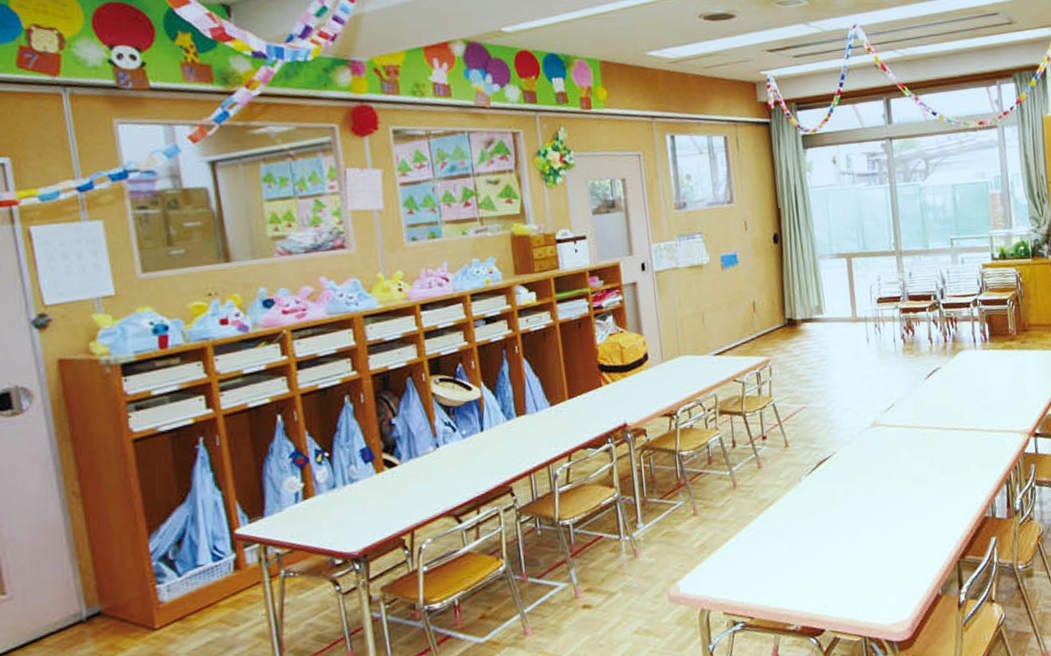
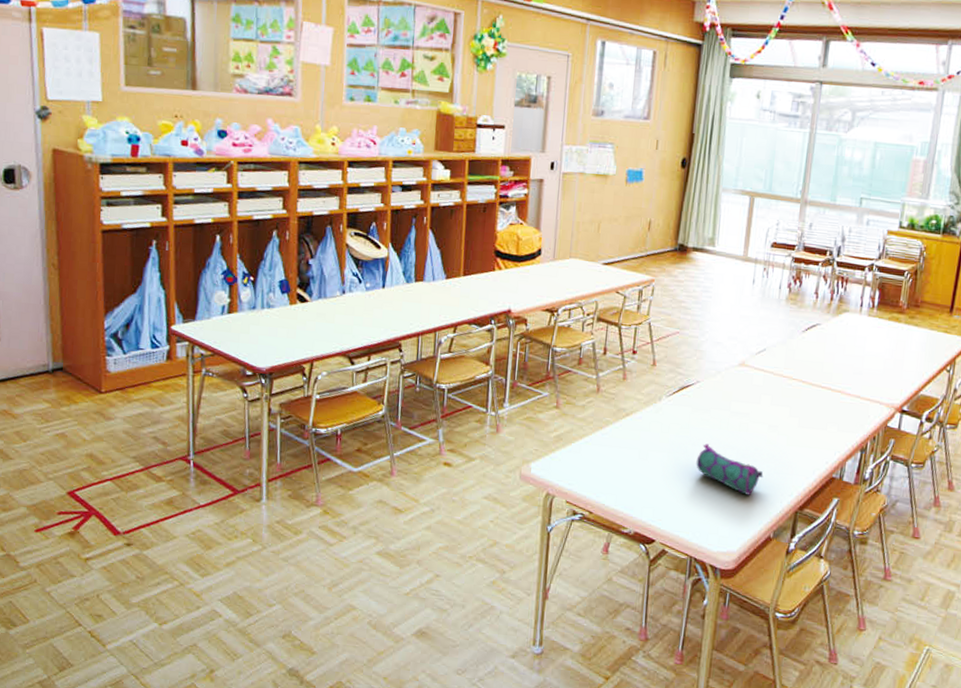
pencil case: none [849,514,919,557] -> present [696,444,764,495]

